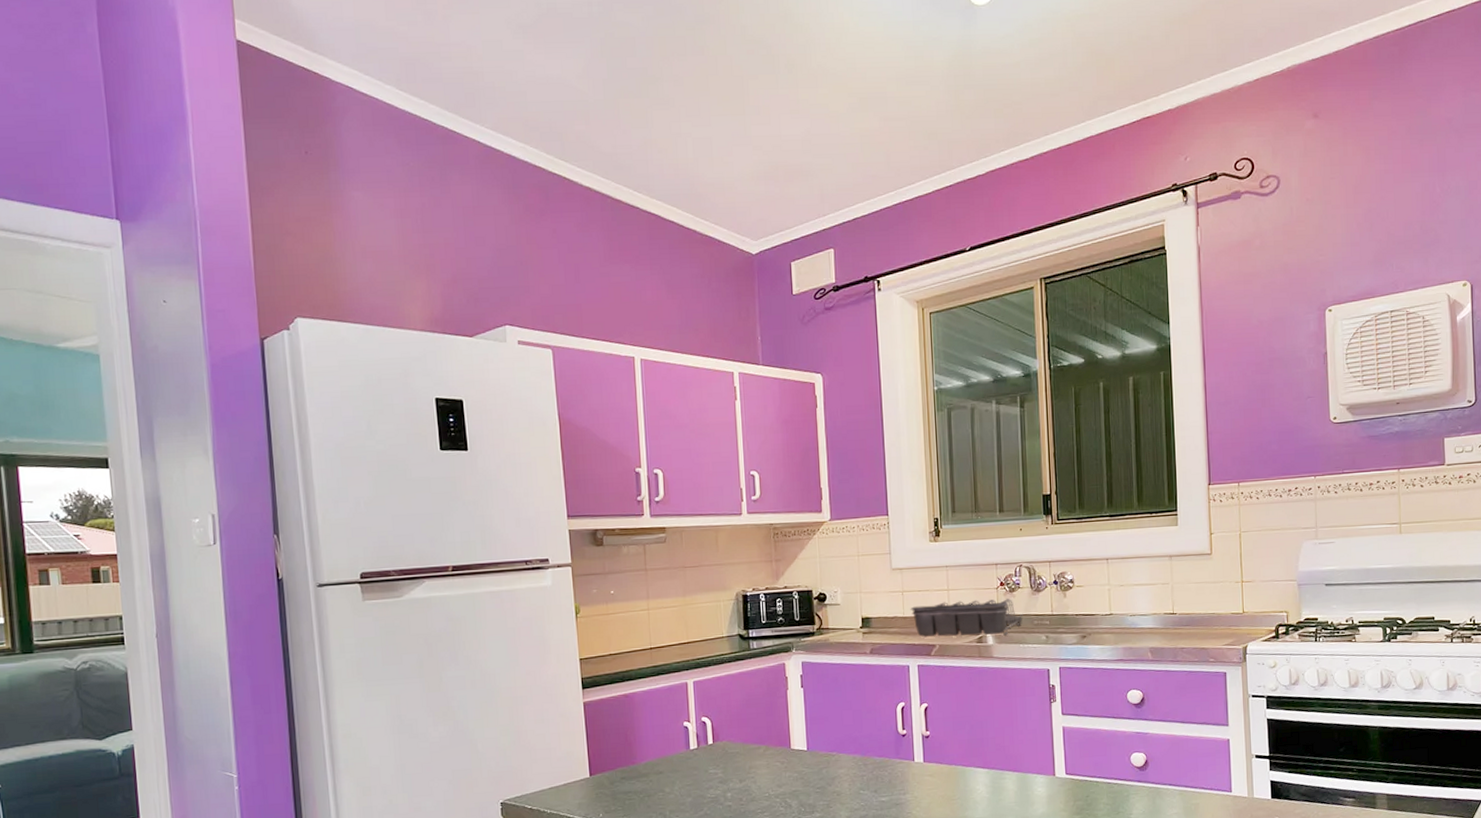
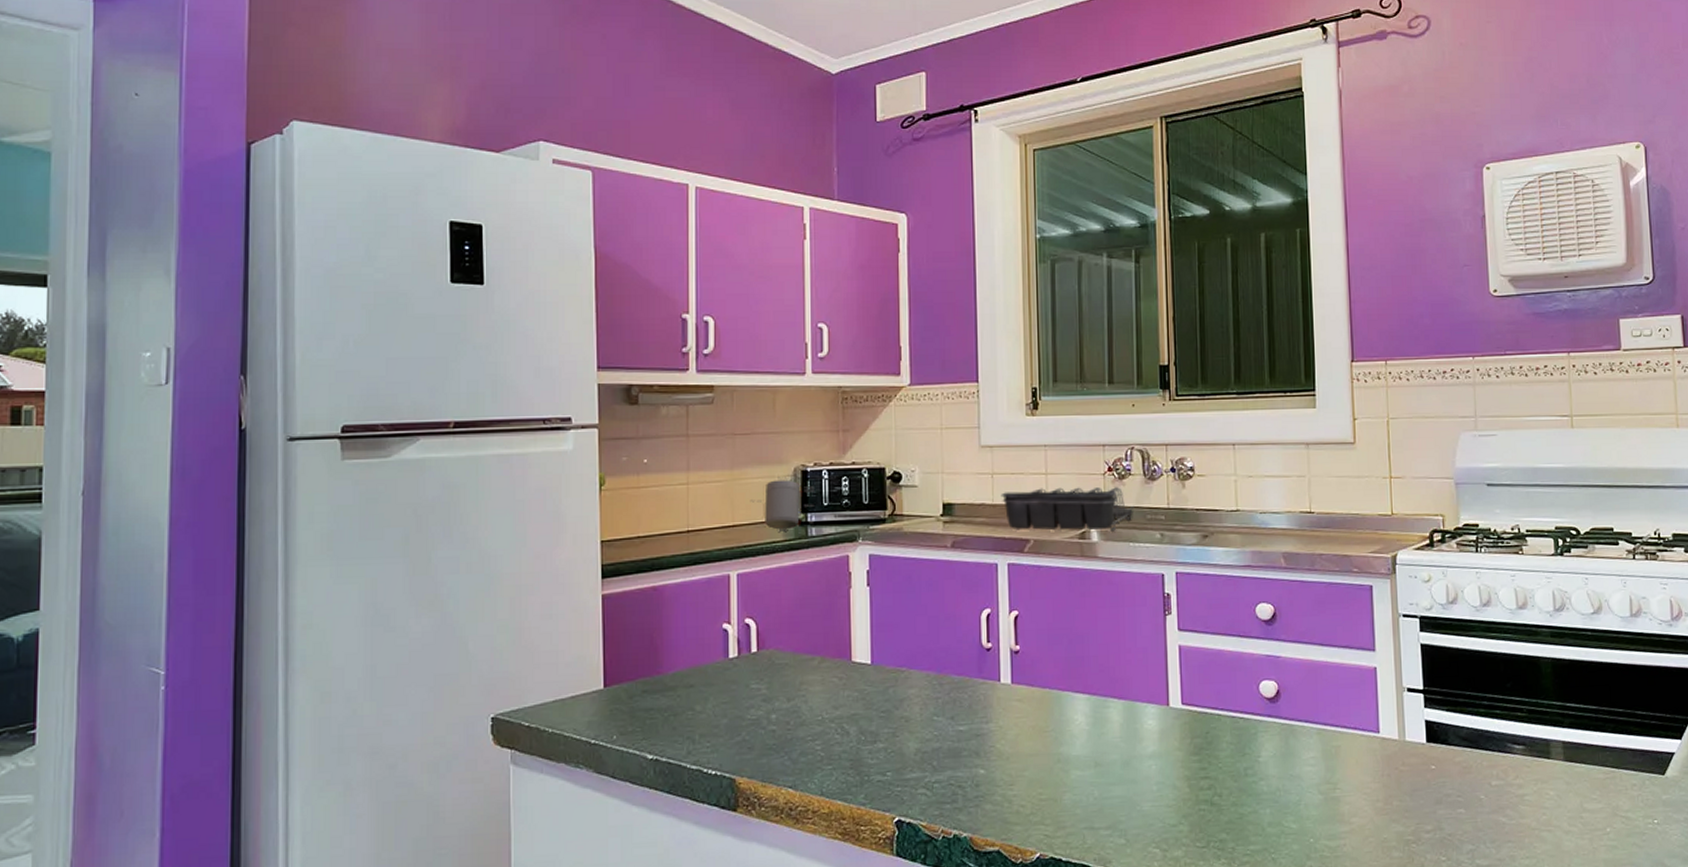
canister: none [700,601,754,646] -> present [750,477,814,532]

